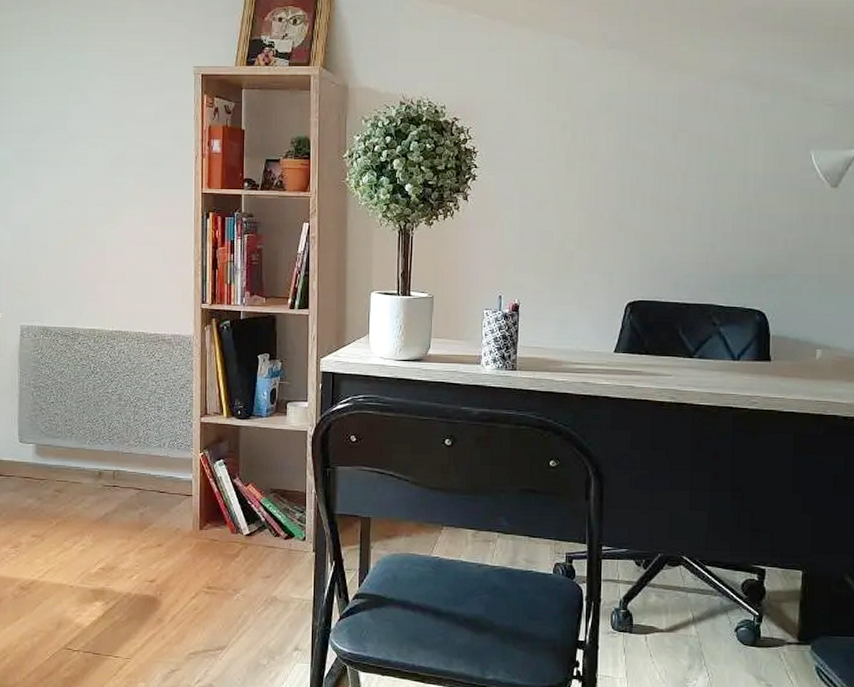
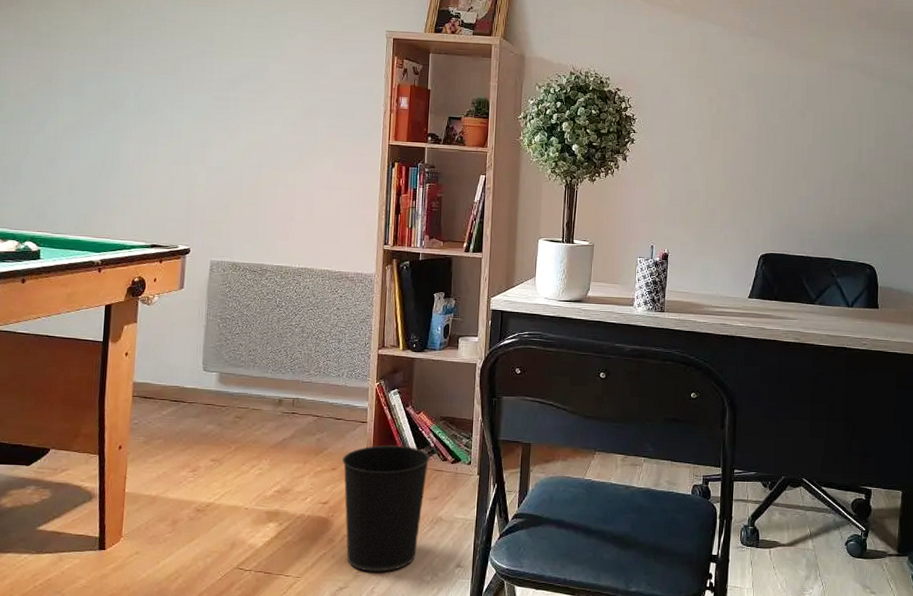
wastebasket: none [168,519,261,654] -> present [342,445,430,572]

